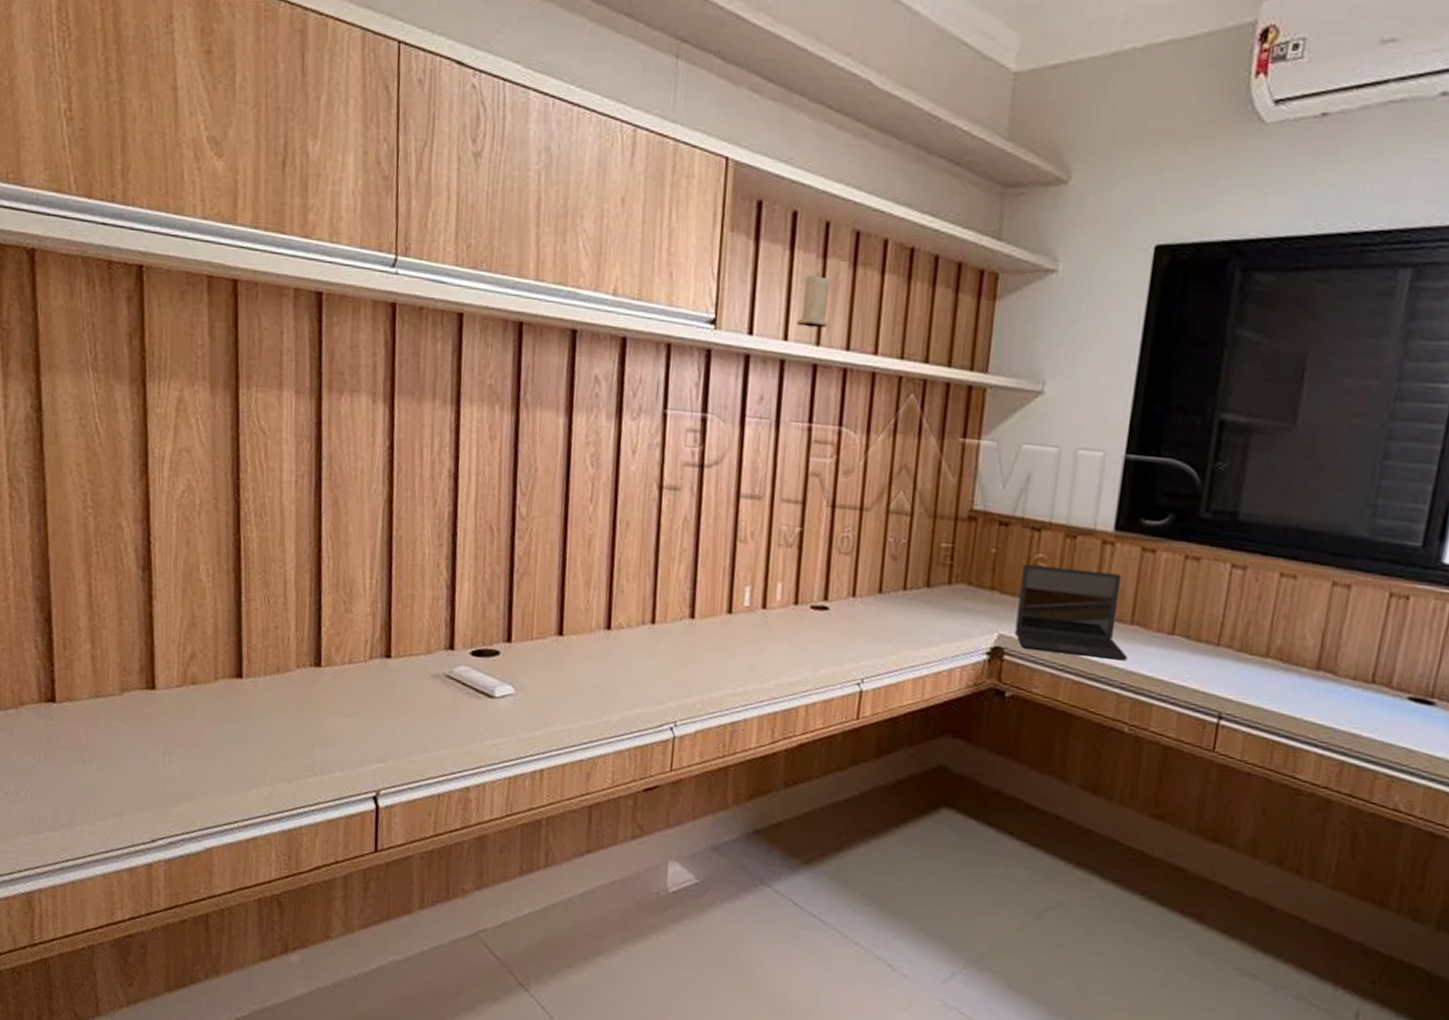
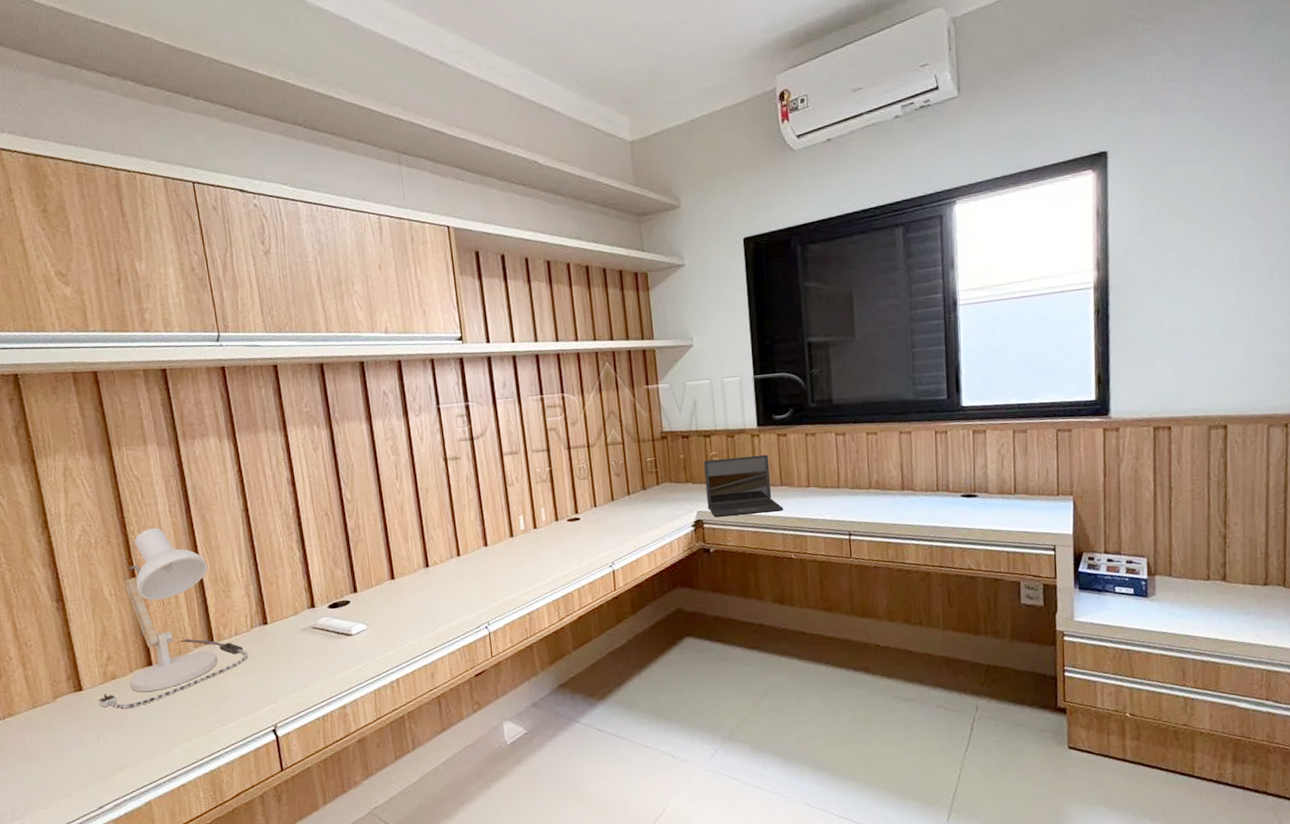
desk lamp: none [171,500,361,726] -> present [98,527,249,709]
candle: present [796,272,829,328] -> none [518,292,541,331]

